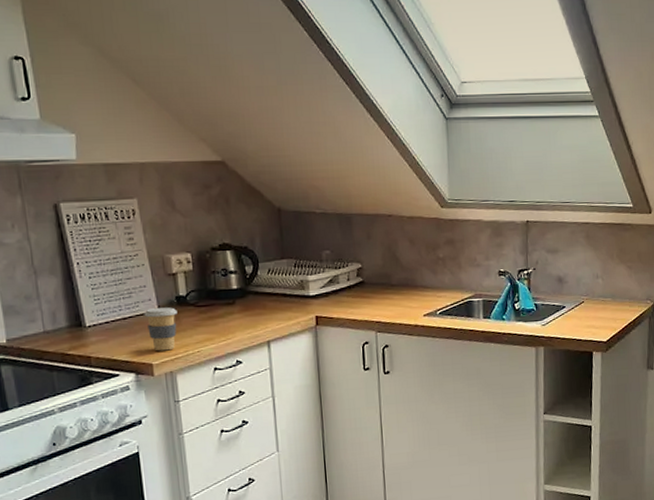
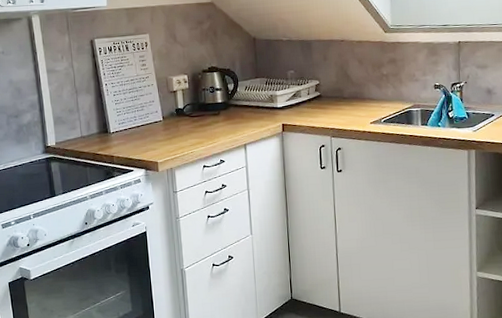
coffee cup: present [144,307,177,351] -> none [152,117,177,152]

